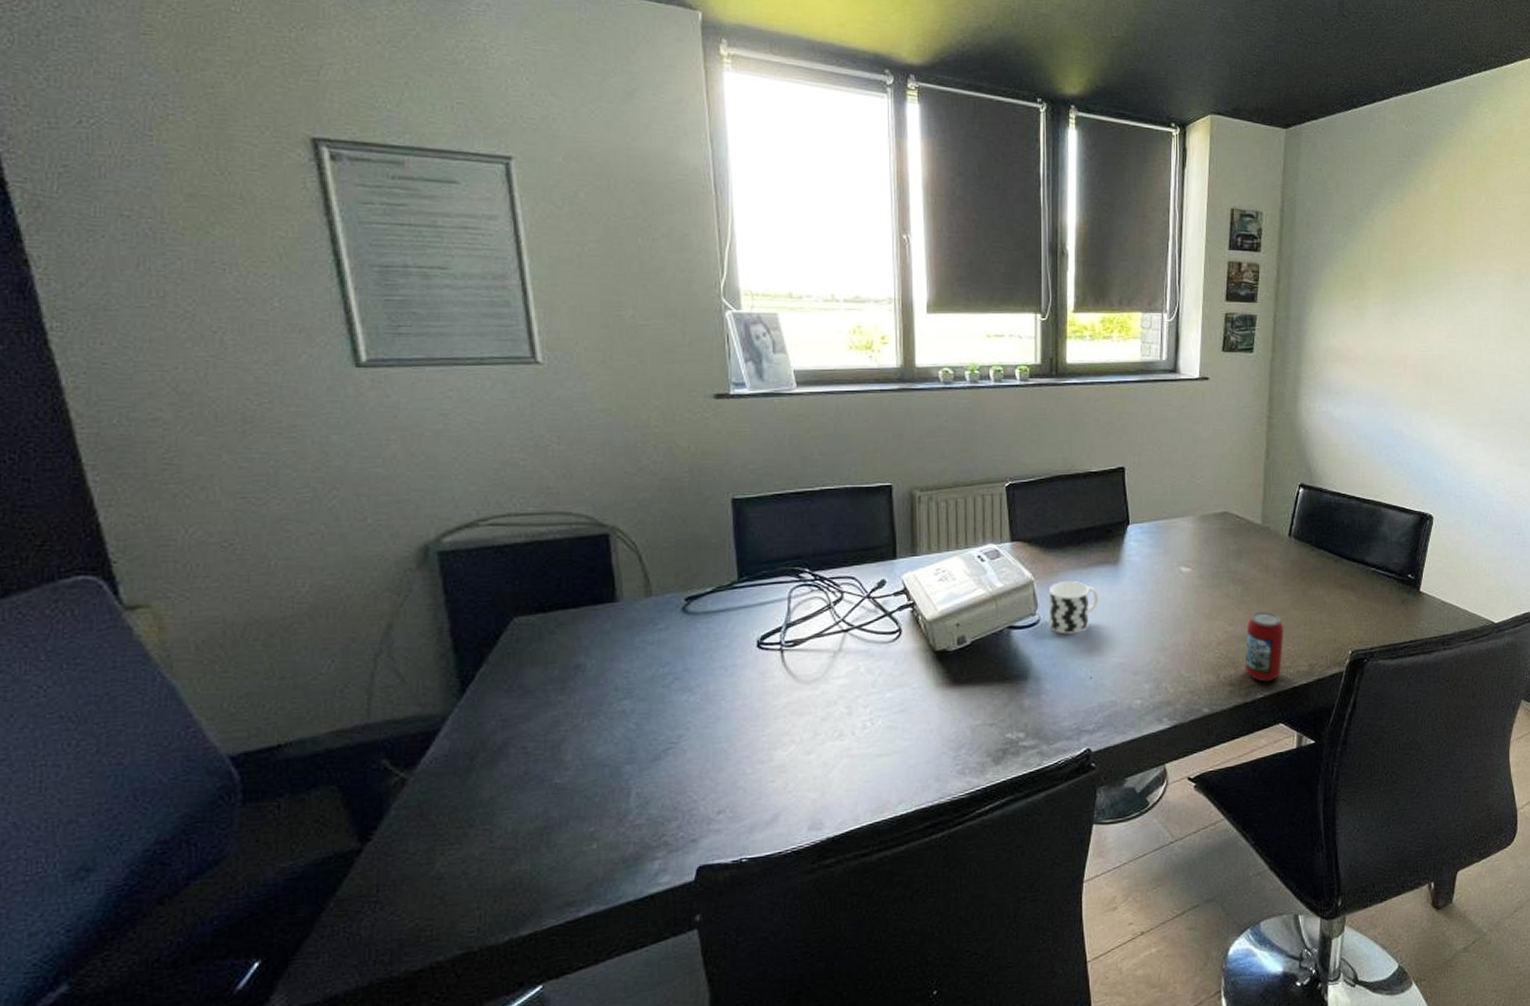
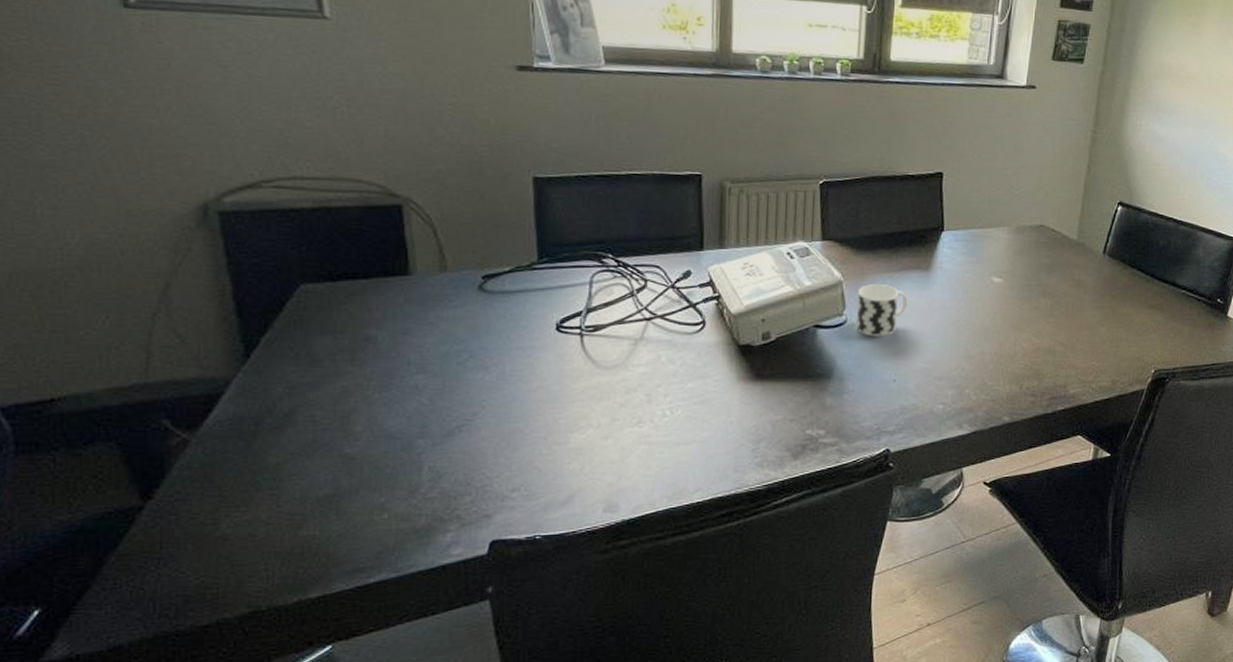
beverage can: present [1244,612,1284,682] -> none [1048,327,1090,395]

